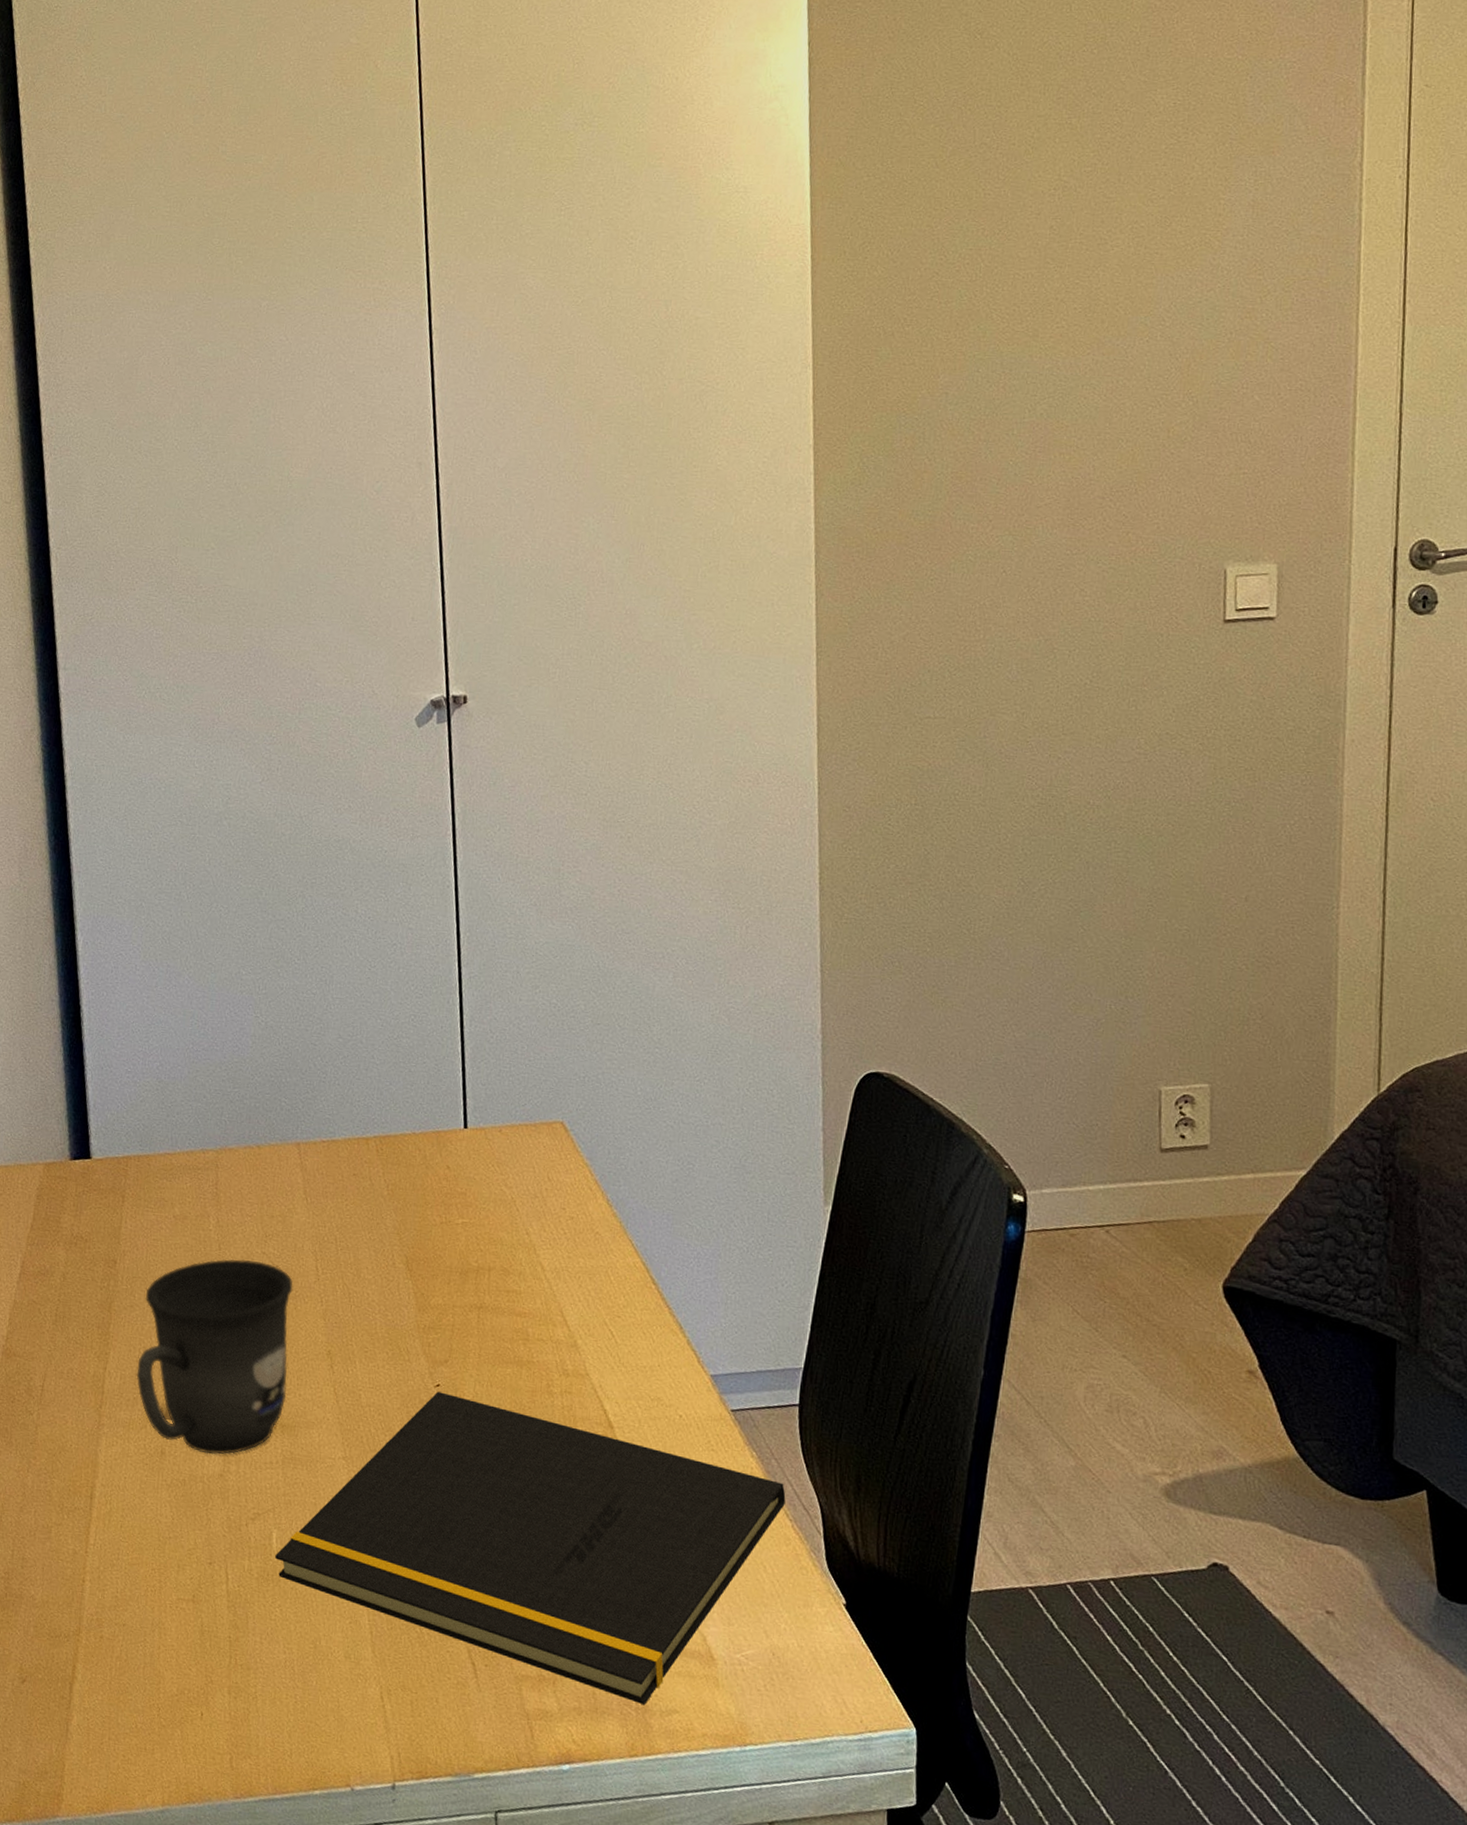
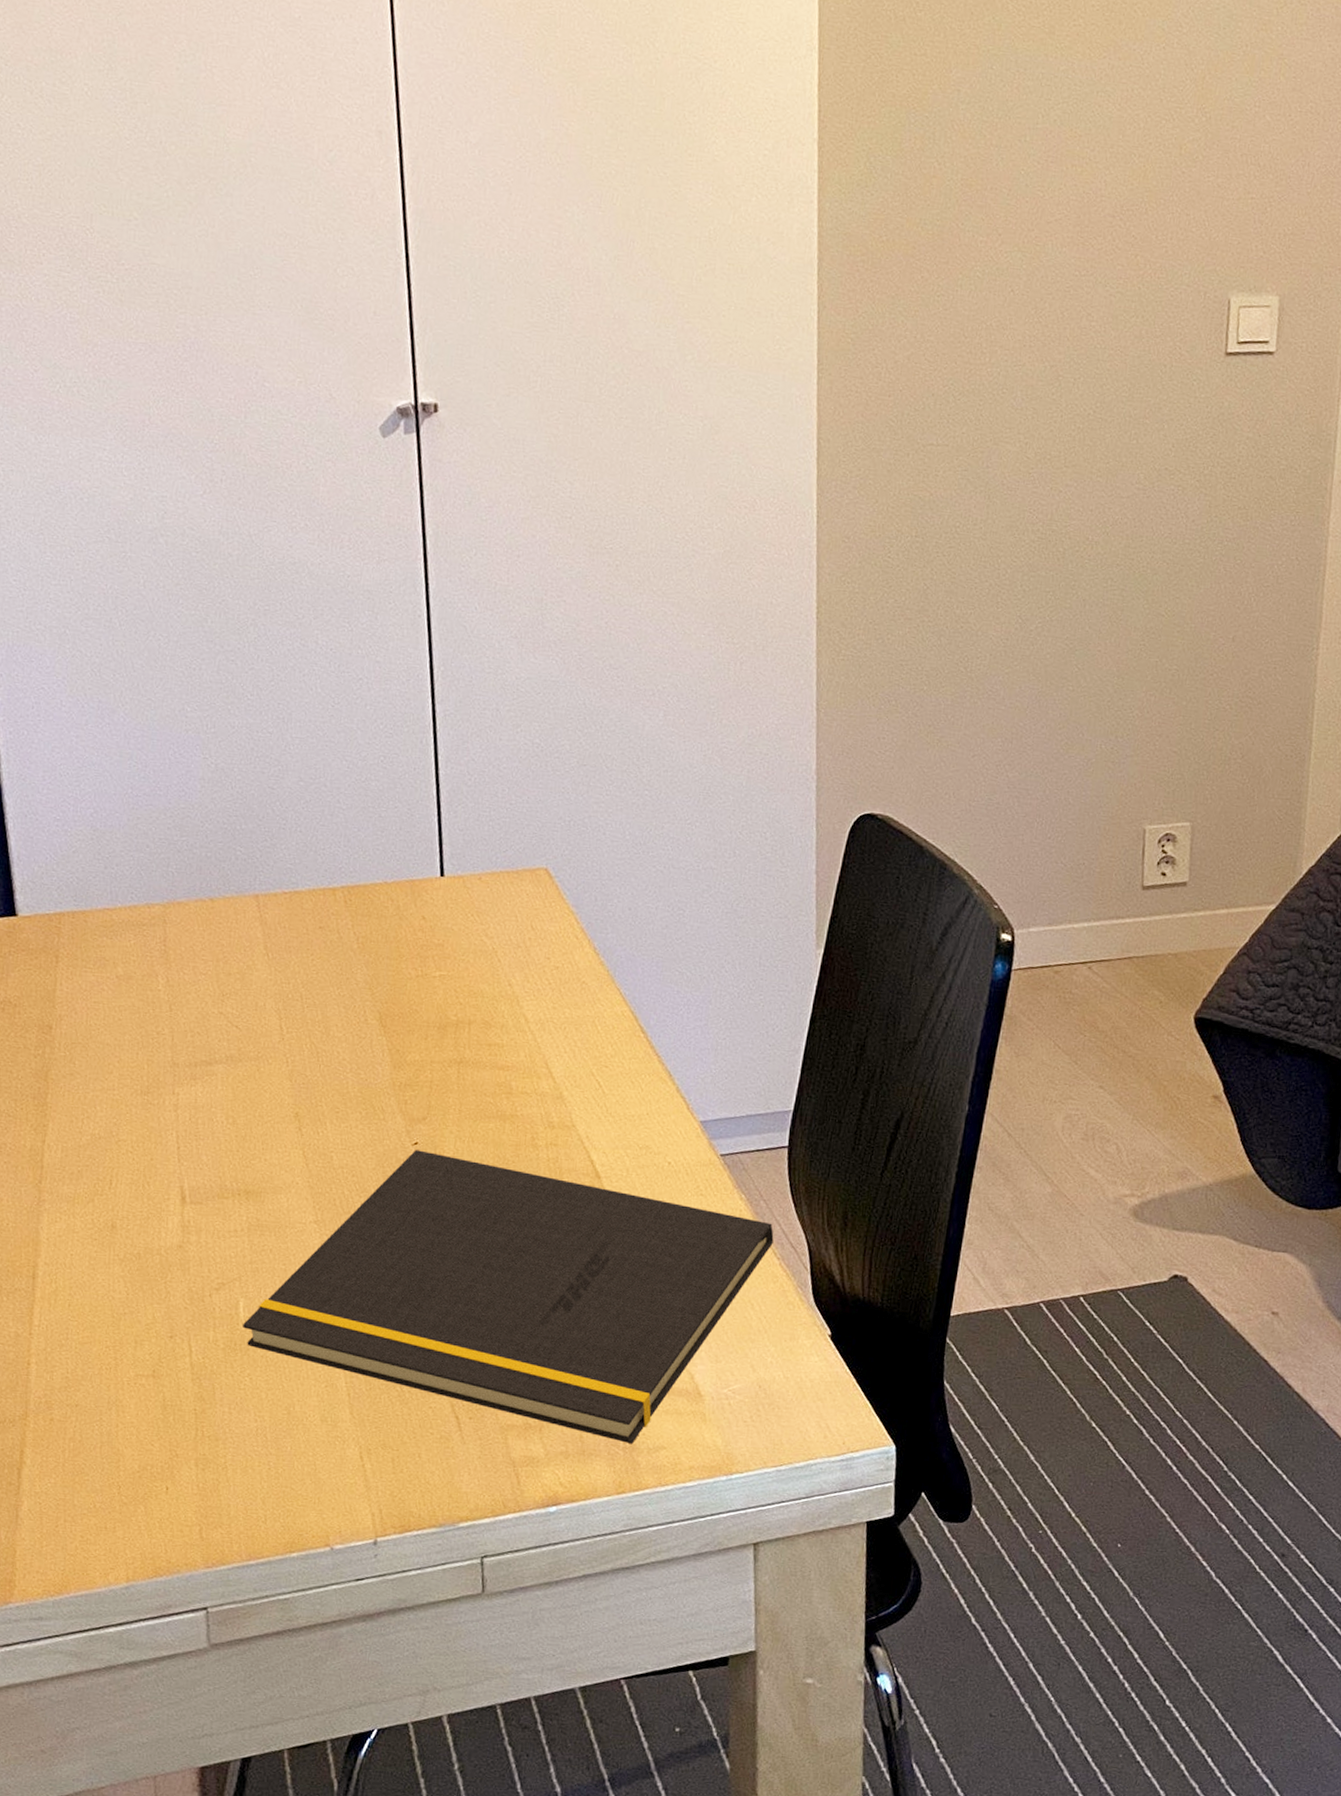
mug: present [136,1259,293,1455] -> none [80,1020,255,1226]

